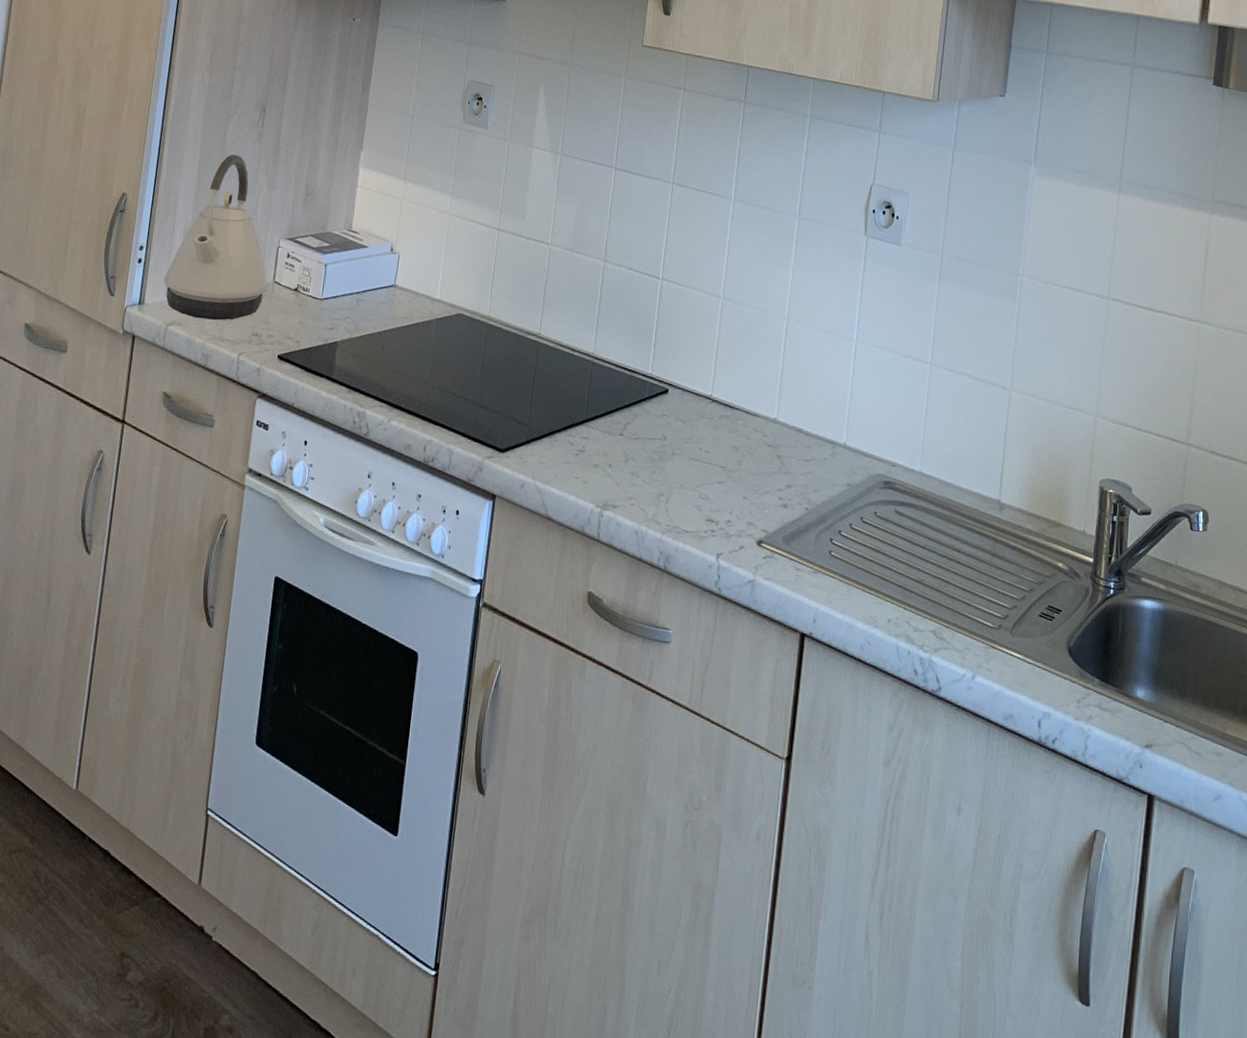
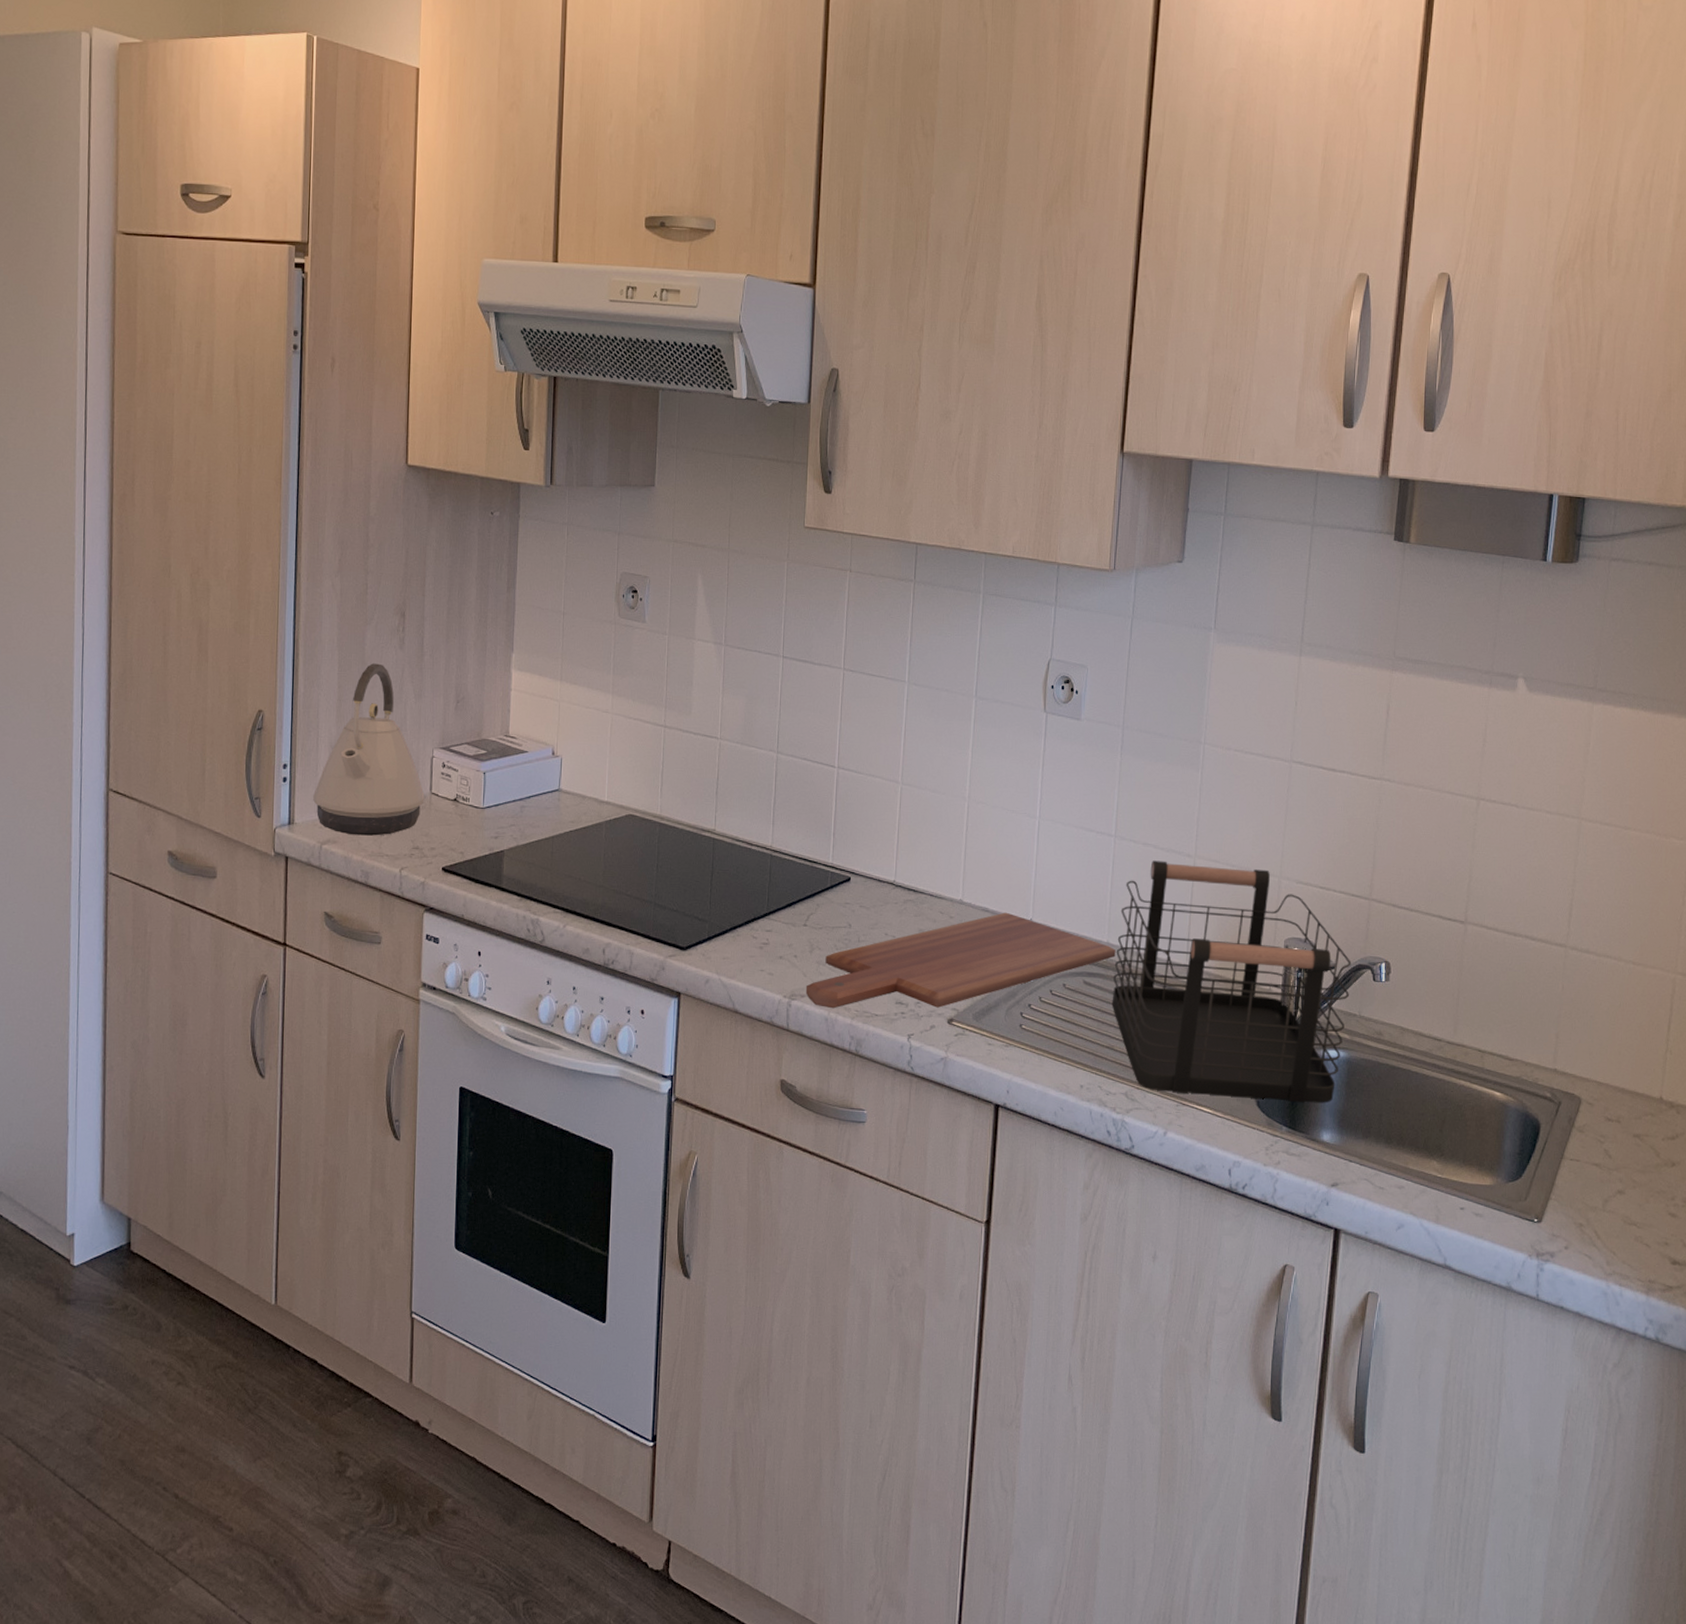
cutting board: none [617,434,928,528] -> present [805,912,1116,1009]
dish rack: none [922,390,1168,657] -> present [1112,860,1351,1103]

